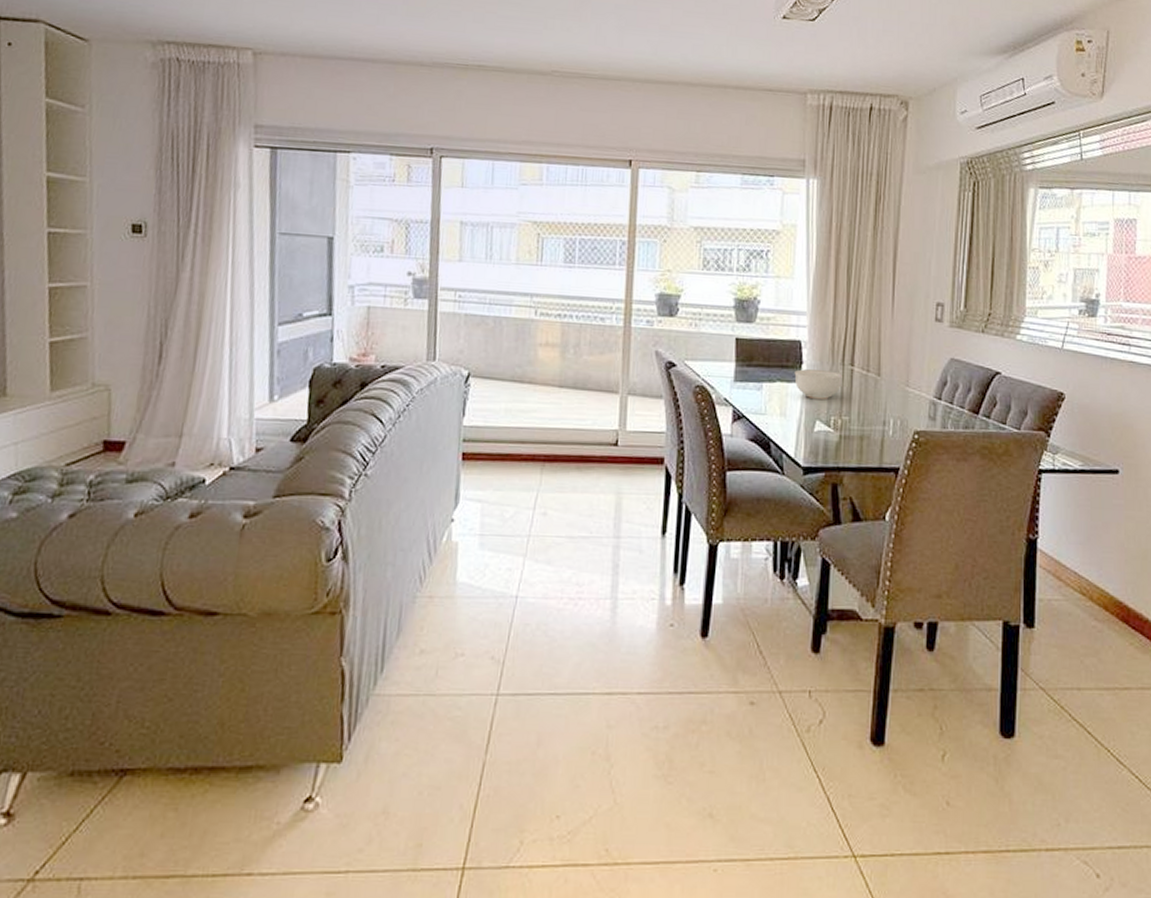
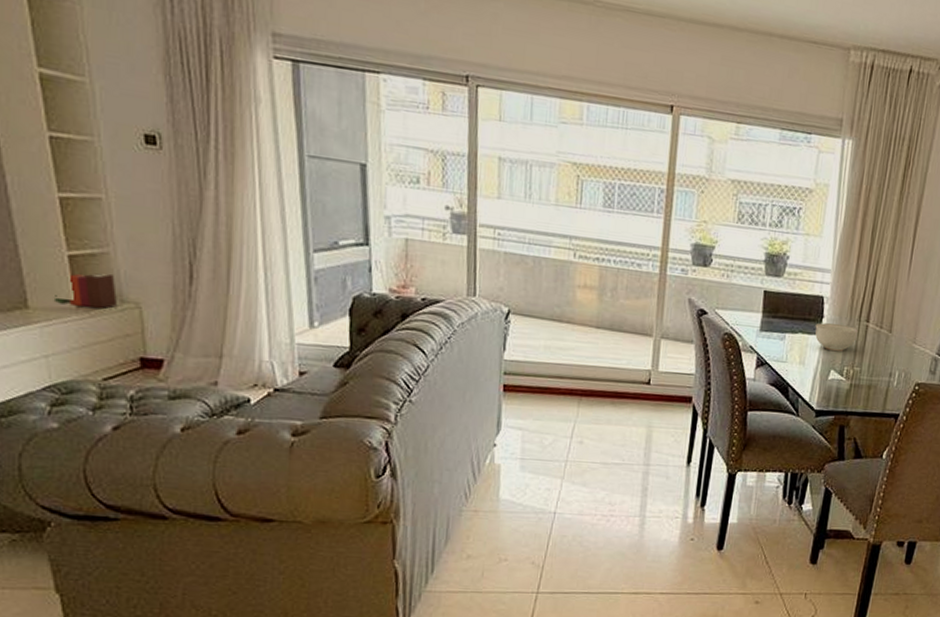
books: none [30,358,89,393] -> present [53,273,117,309]

